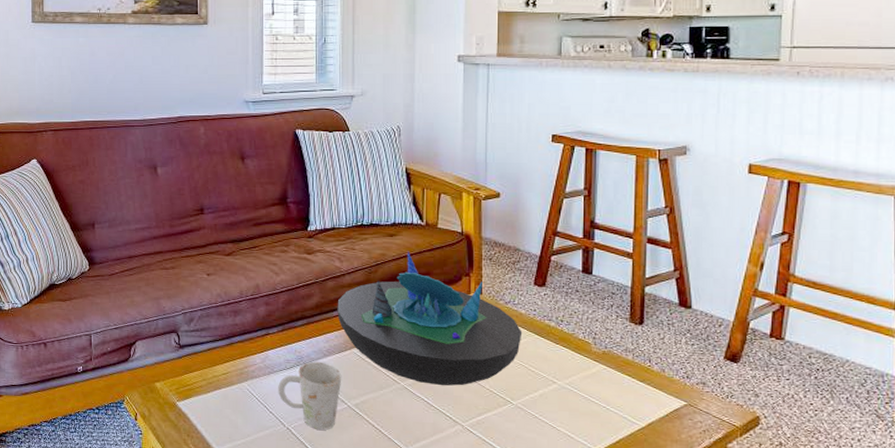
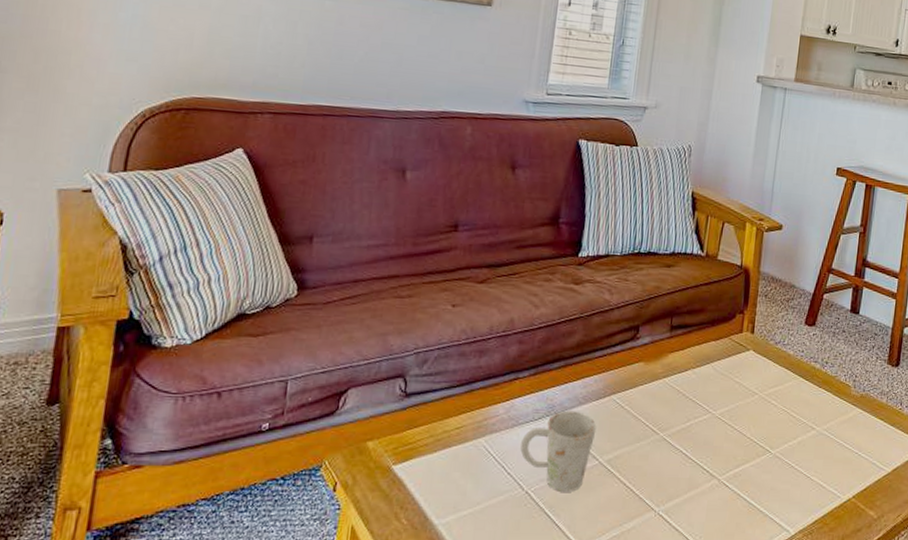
decorative bowl: present [337,251,523,386] -> none [600,284,789,436]

